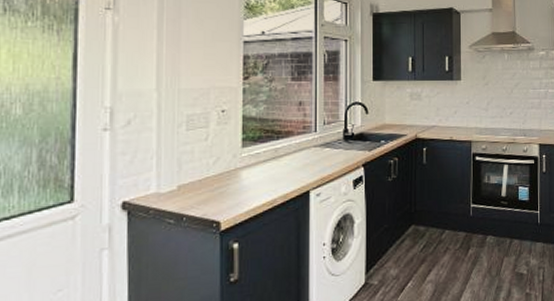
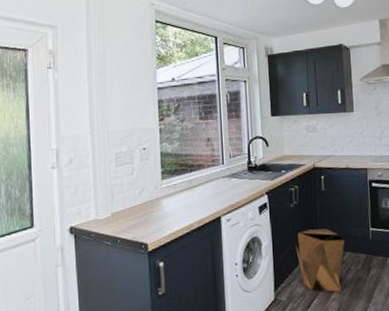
trash bin: none [391,204,444,274] -> present [295,228,345,292]

